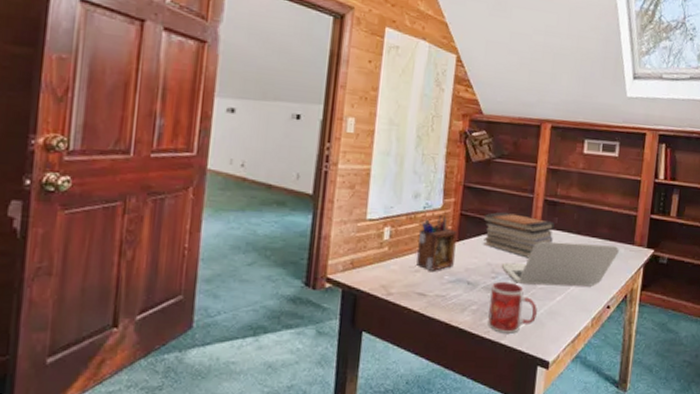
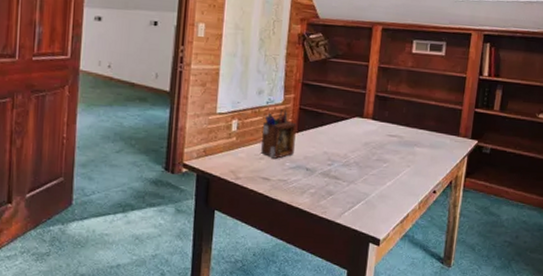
book stack: present [483,211,555,258] -> none [320,106,385,148]
mug: present [488,281,537,334] -> none [325,168,369,214]
laptop: present [501,241,619,287] -> none [336,132,445,174]

